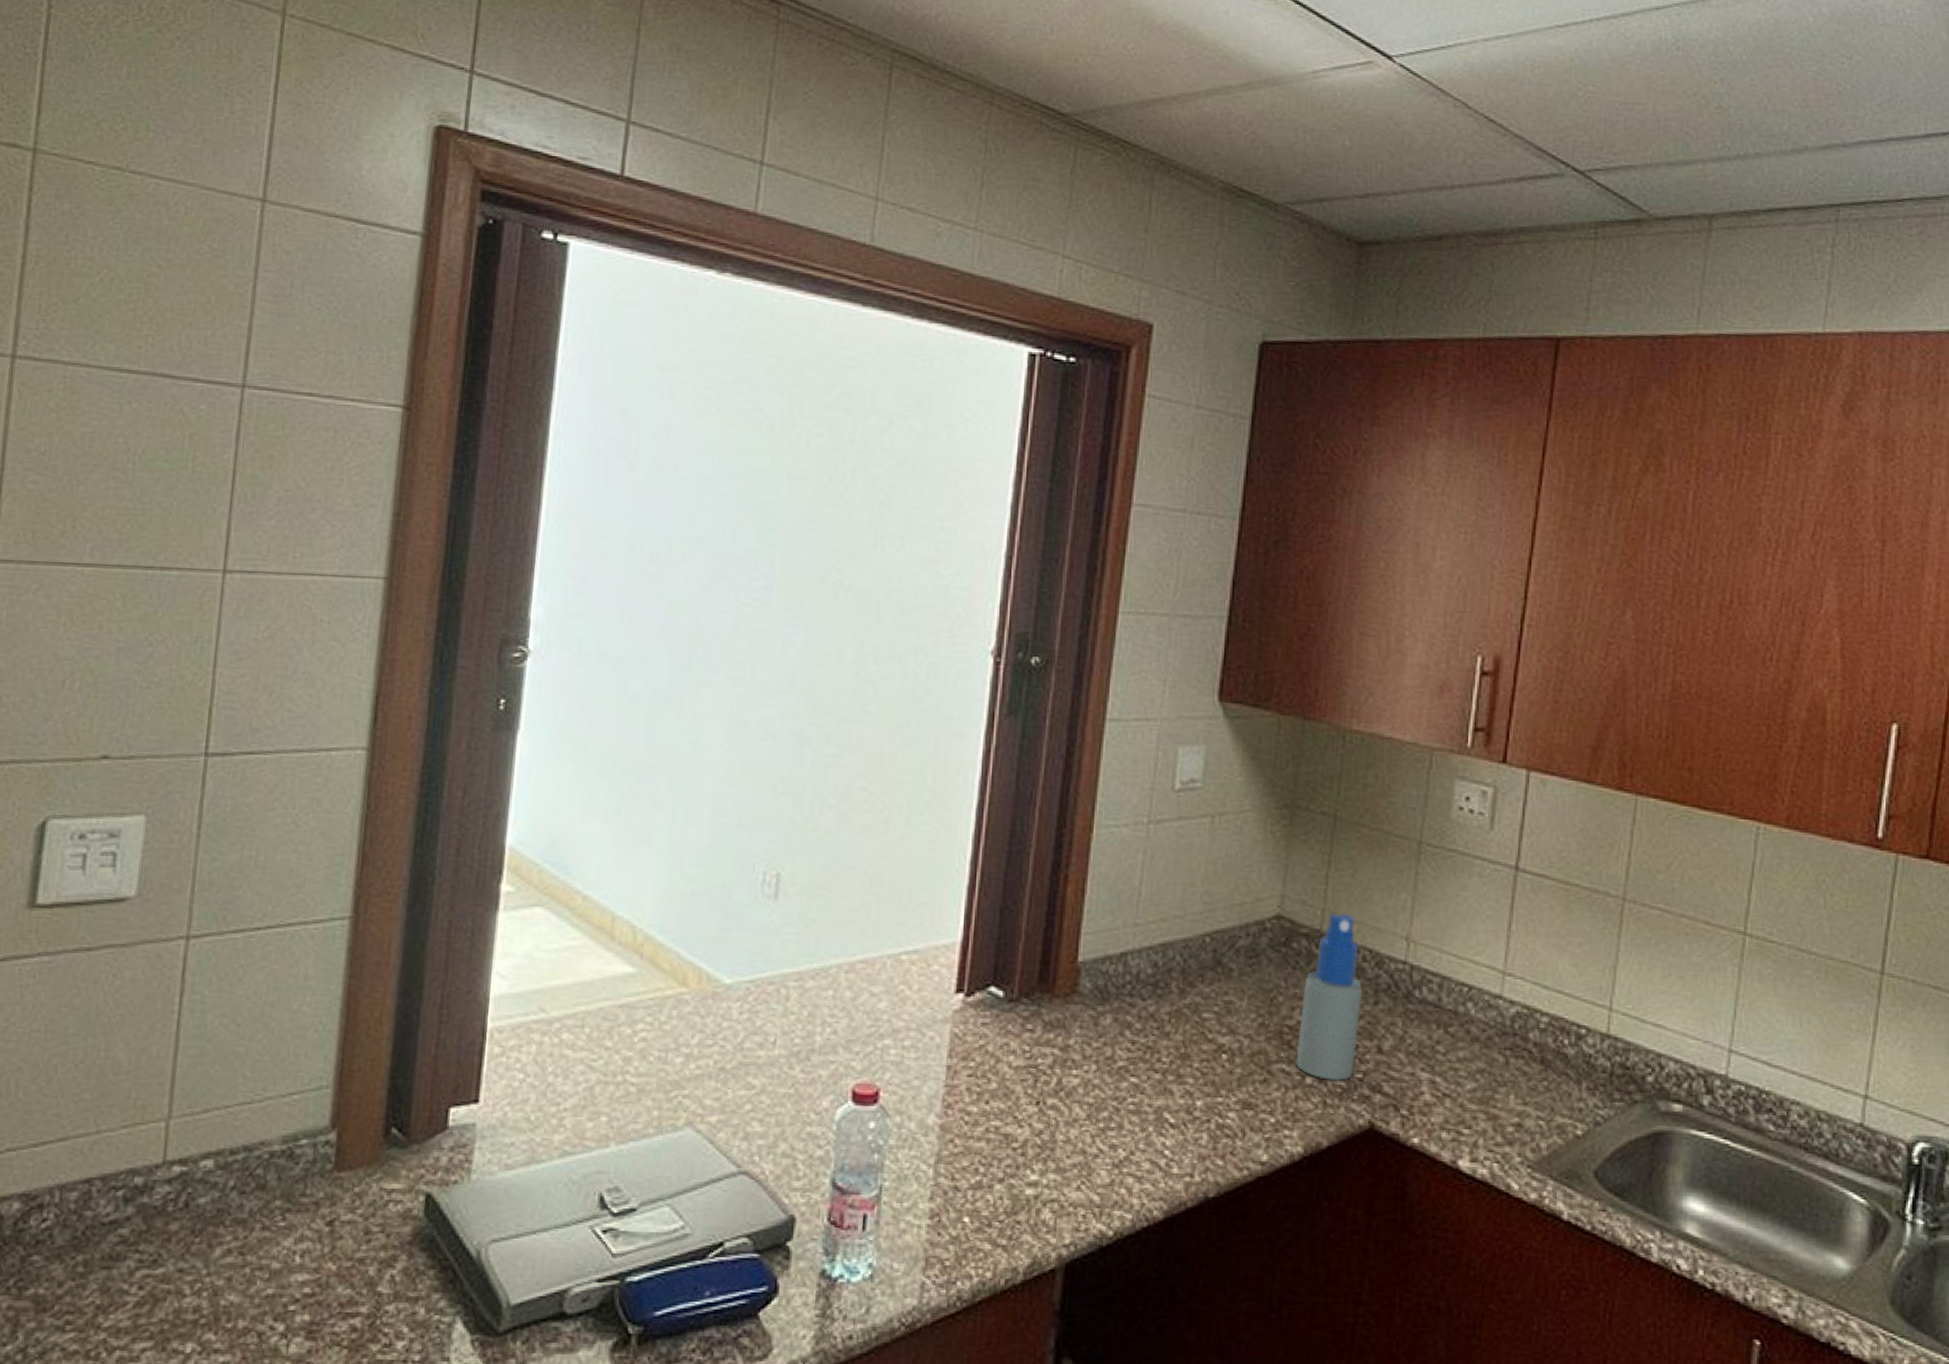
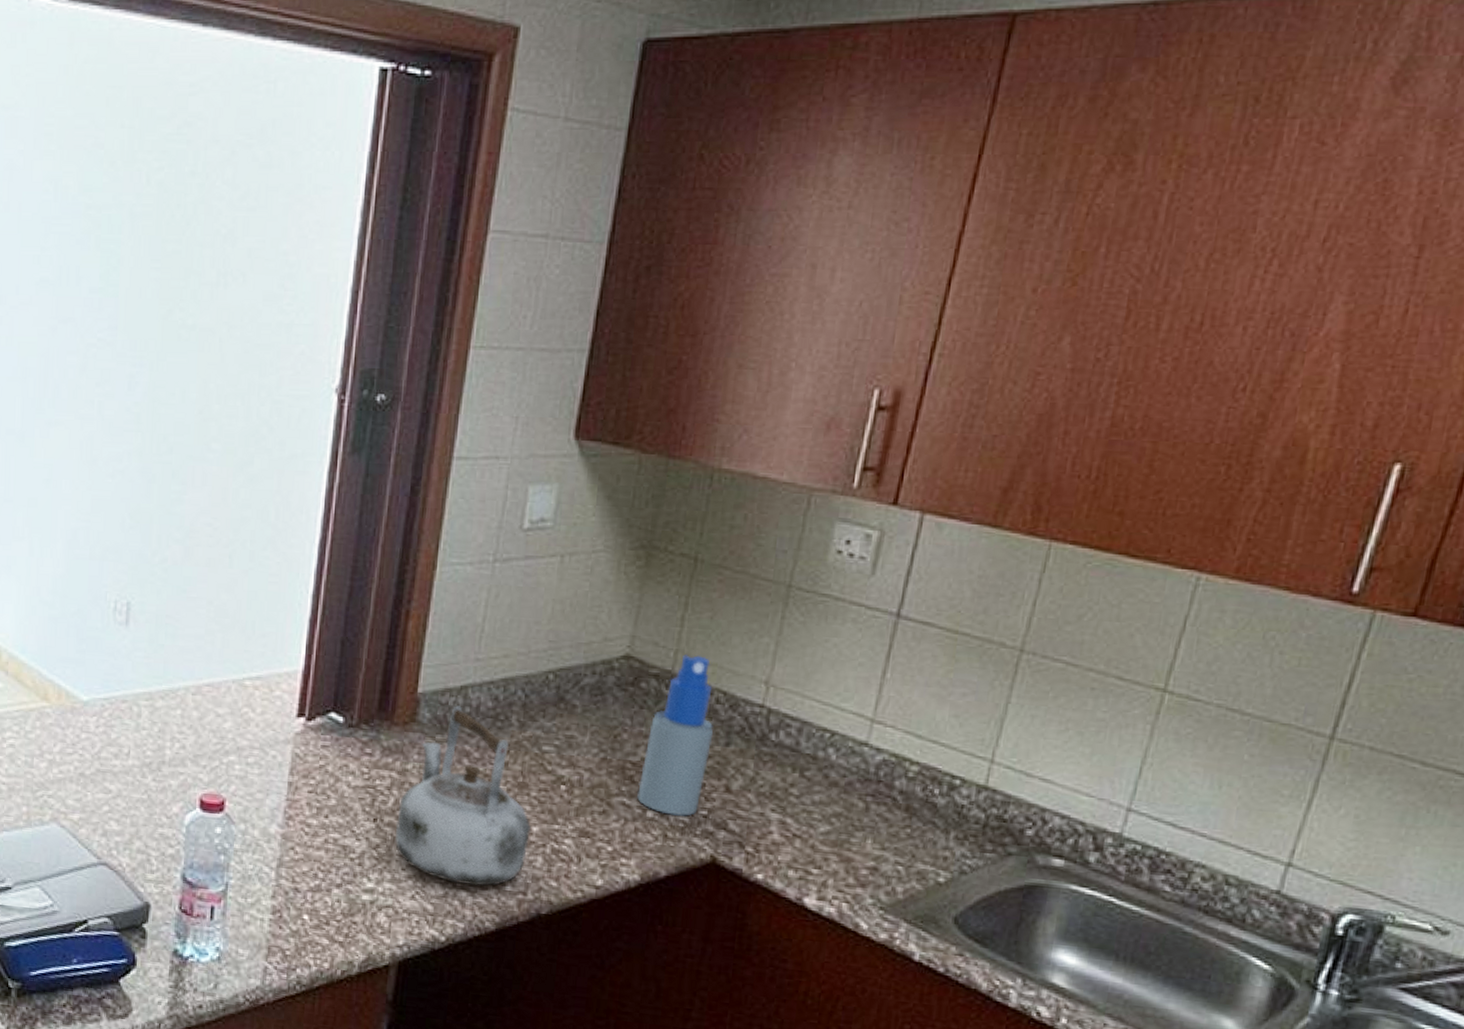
kettle: none [1058,974,1196,1171] -> present [394,705,531,886]

